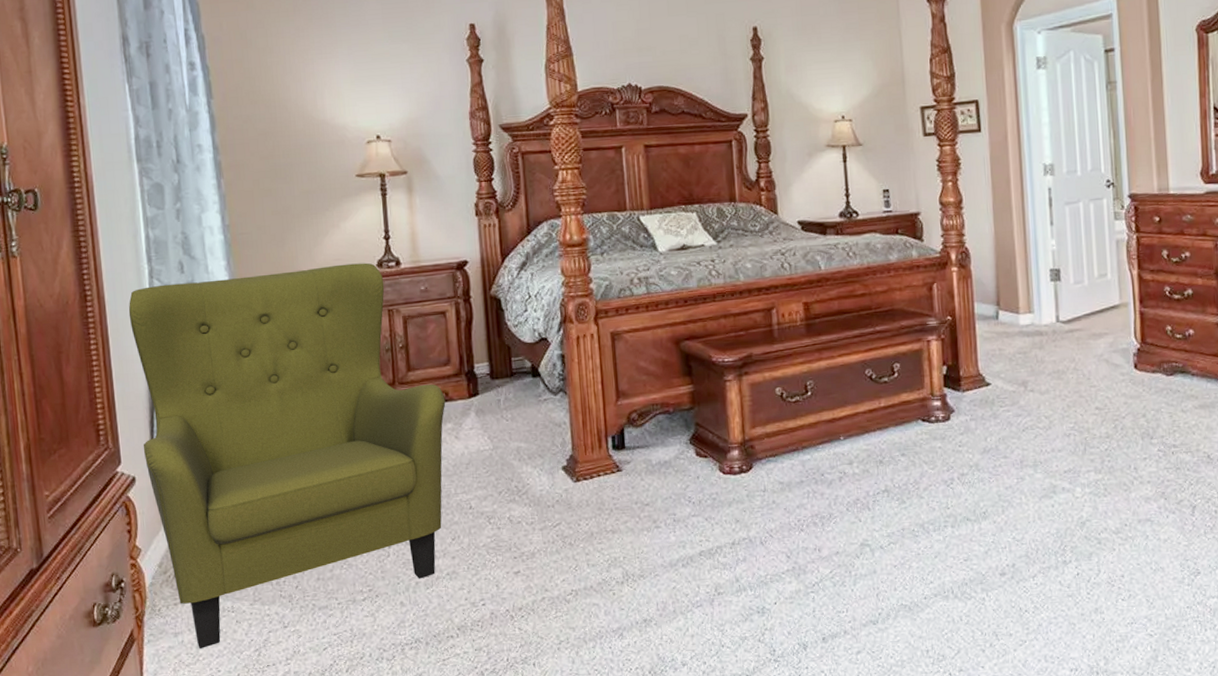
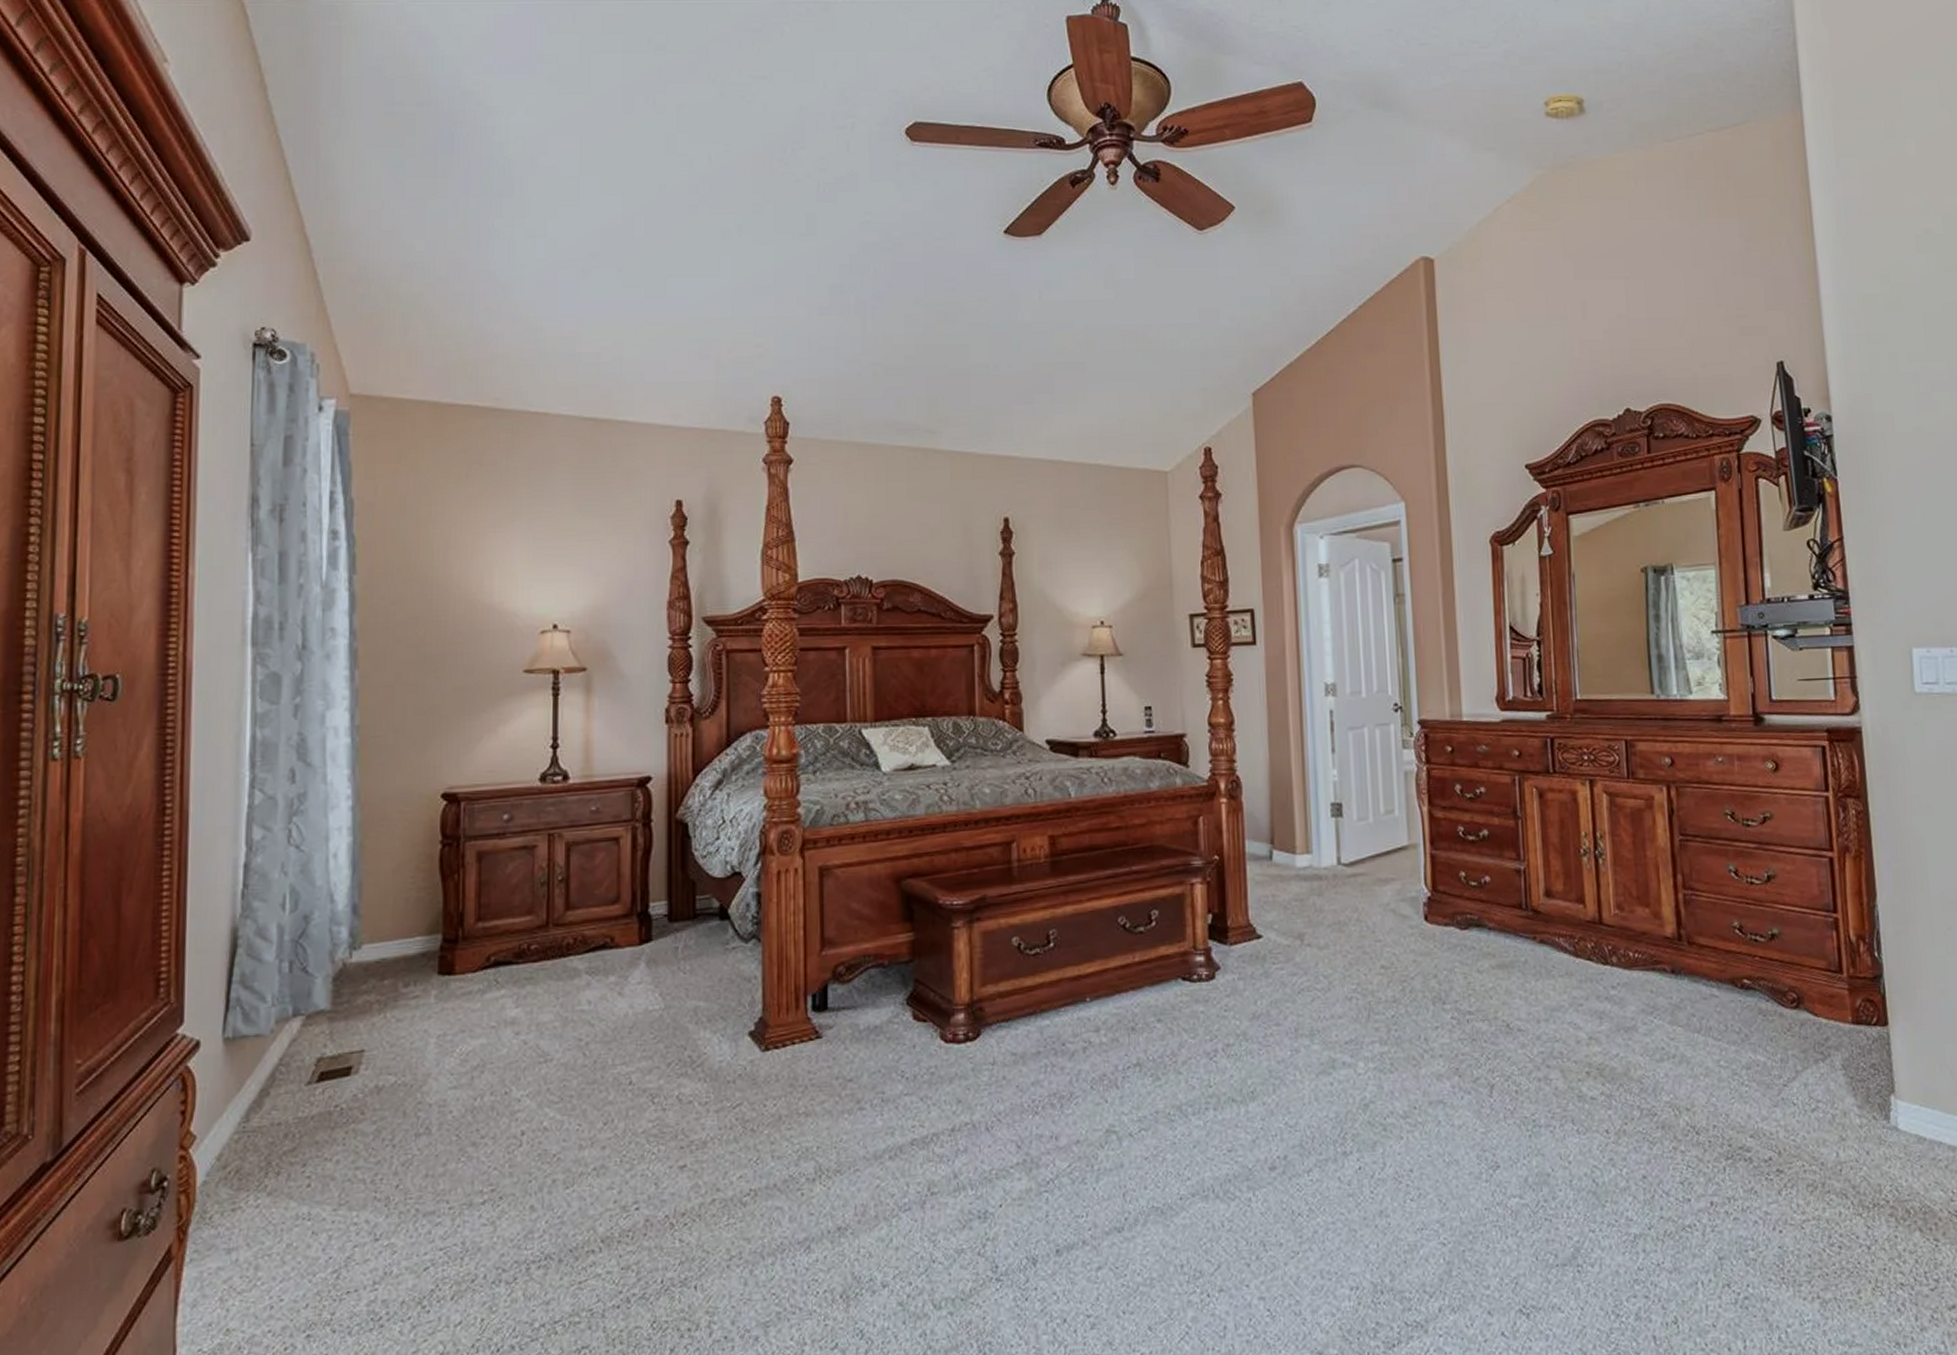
armchair: present [128,263,446,650] -> none [215,776,610,1271]

